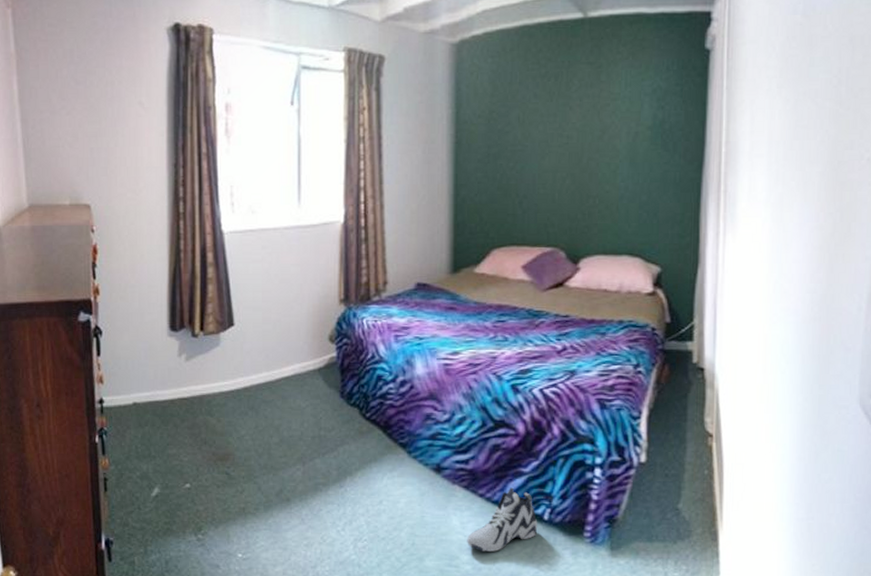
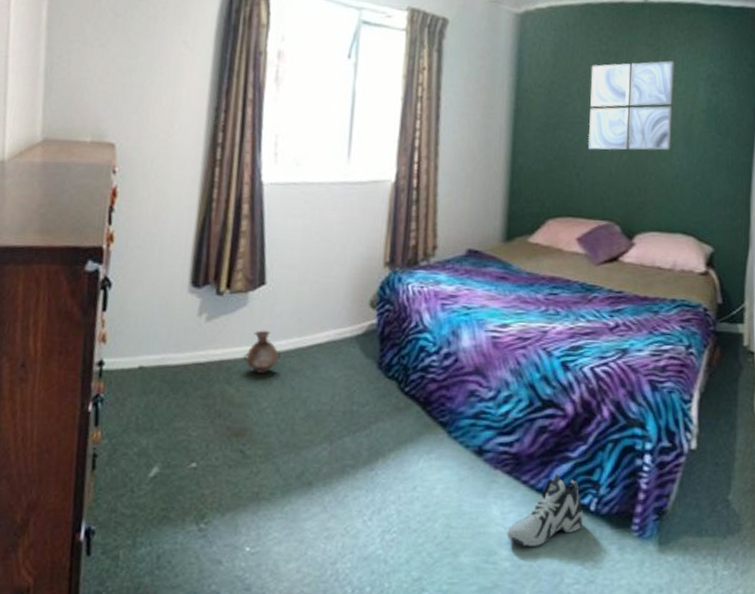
vase: none [221,367,254,405] -> present [243,330,282,373]
wall art: none [529,78,618,177] -> present [587,61,675,151]

